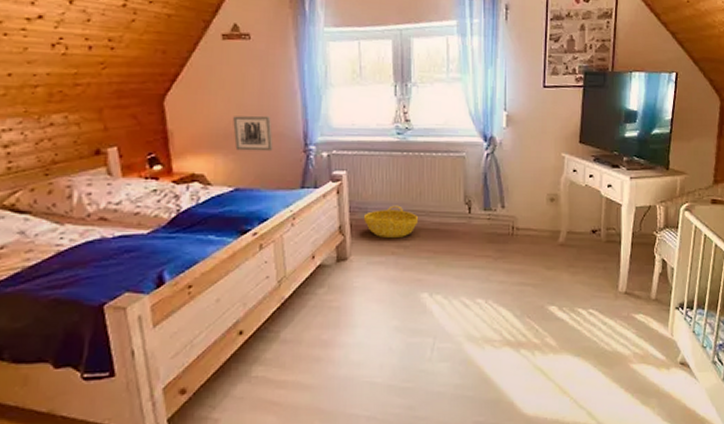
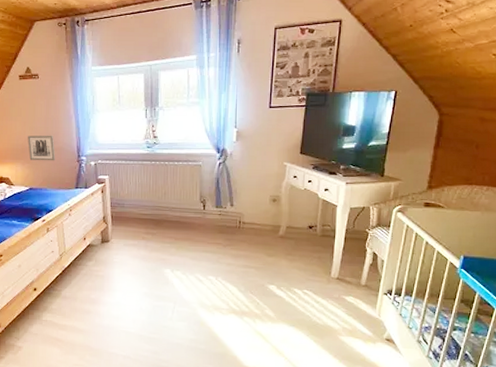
basket: present [363,205,418,239] -> none [121,202,163,228]

